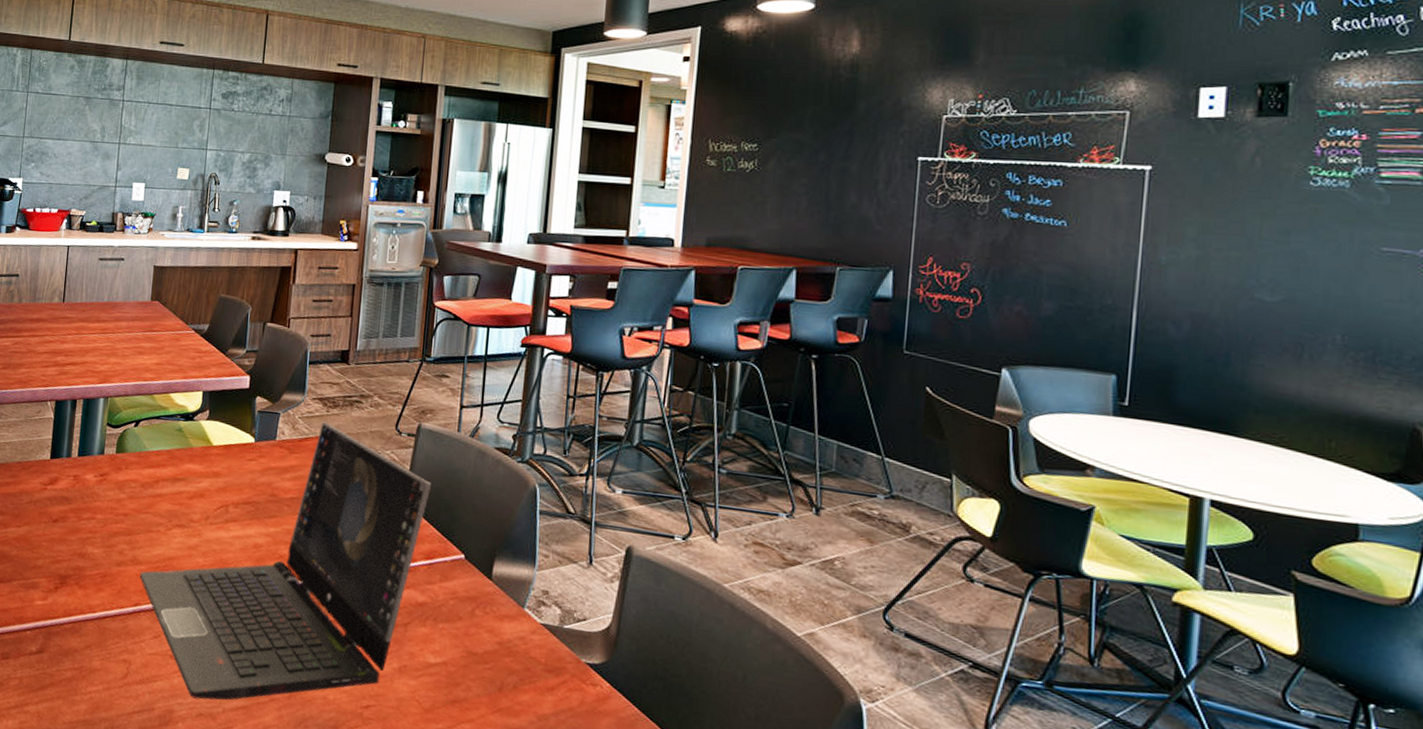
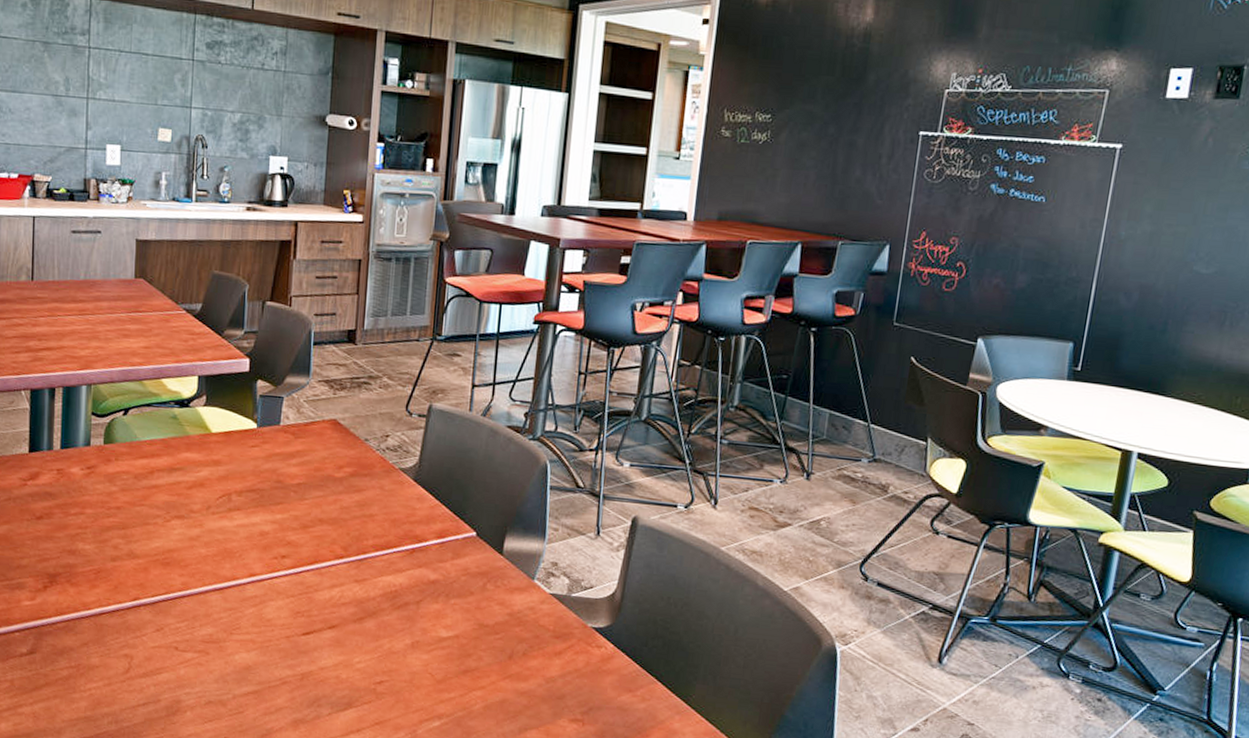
laptop computer: present [139,421,431,700] -> none [137,404,443,688]

